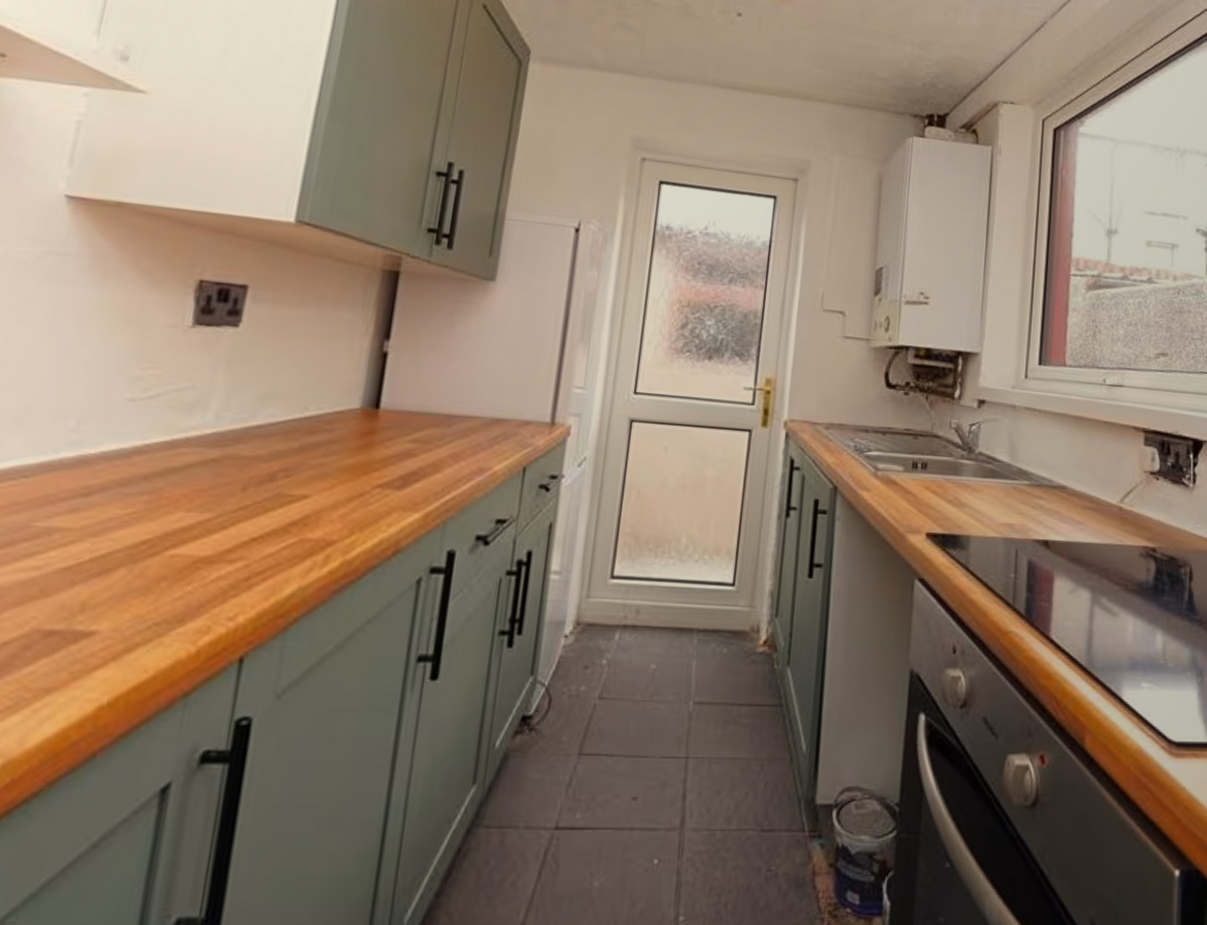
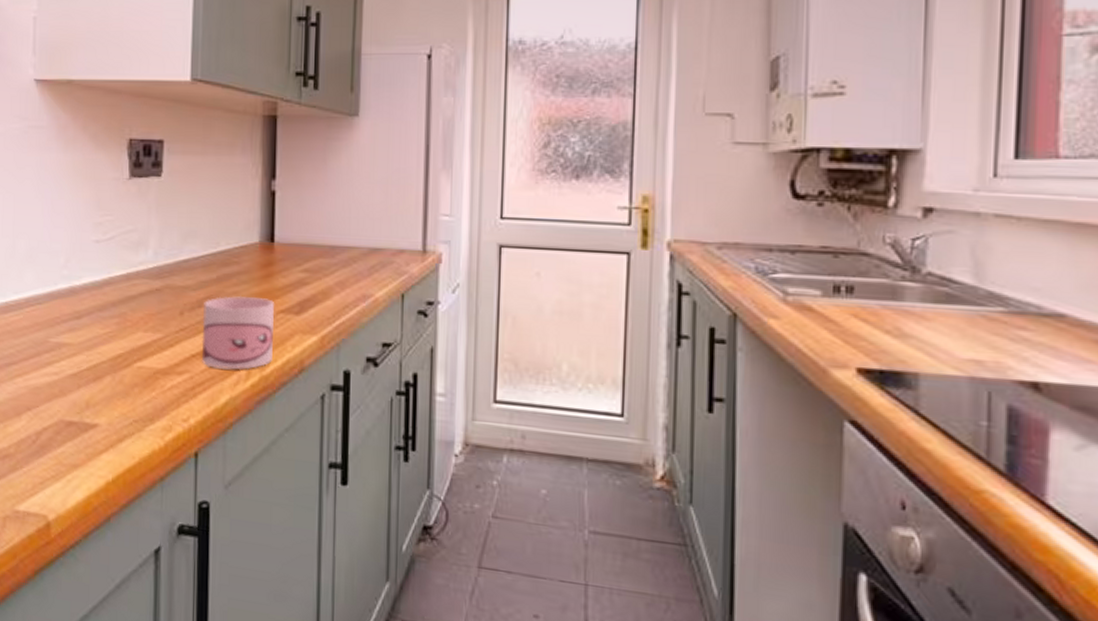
mug: none [264,468,371,555] -> present [201,295,274,370]

